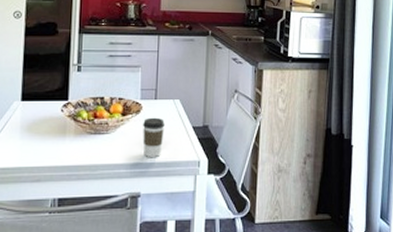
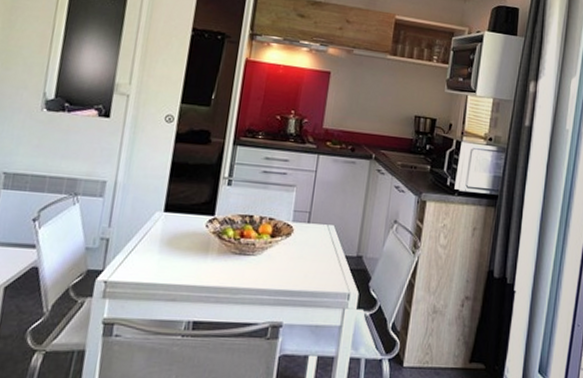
coffee cup: present [143,117,165,158] -> none [290,241,316,286]

